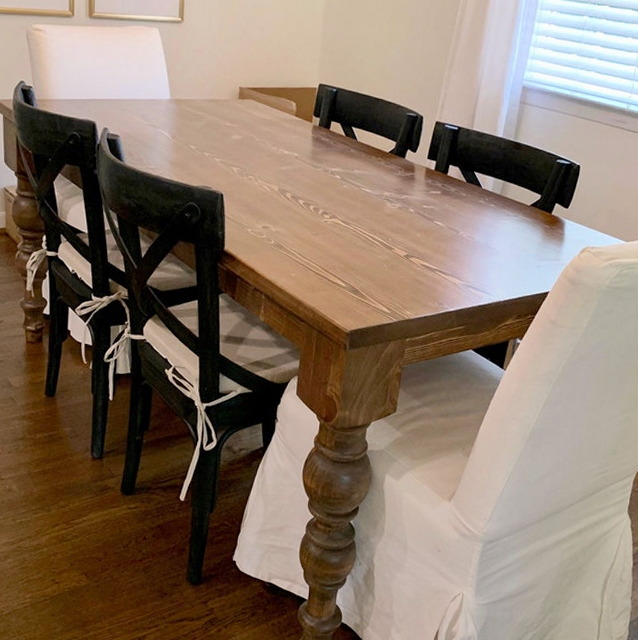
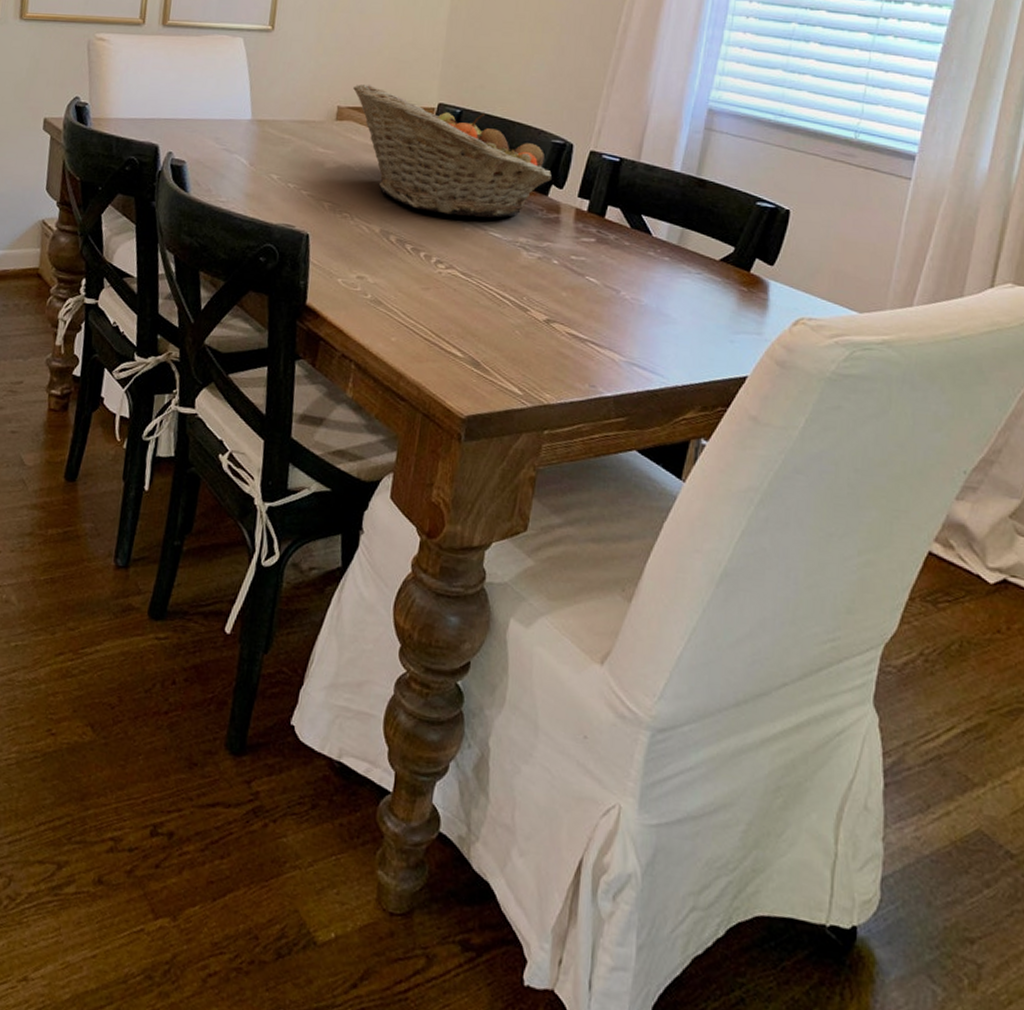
fruit basket: none [251,68,407,177] -> present [353,84,552,218]

